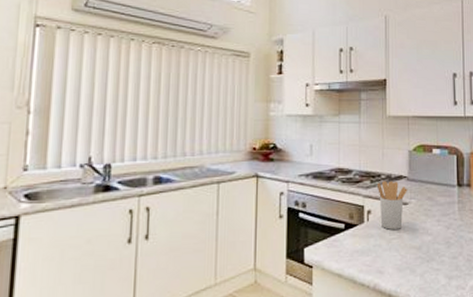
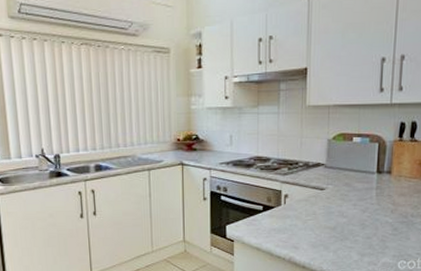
utensil holder: present [378,181,407,230] -> none [295,168,325,212]

